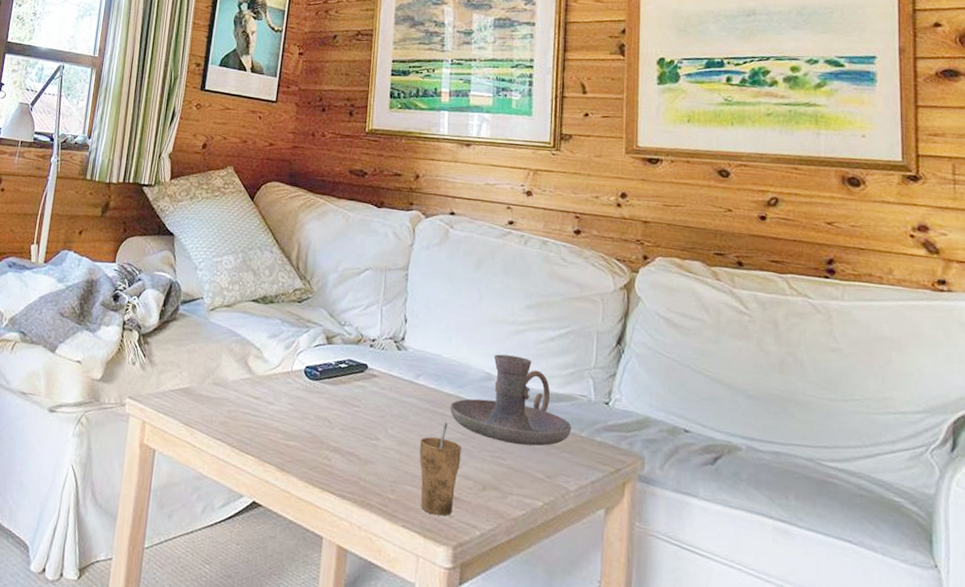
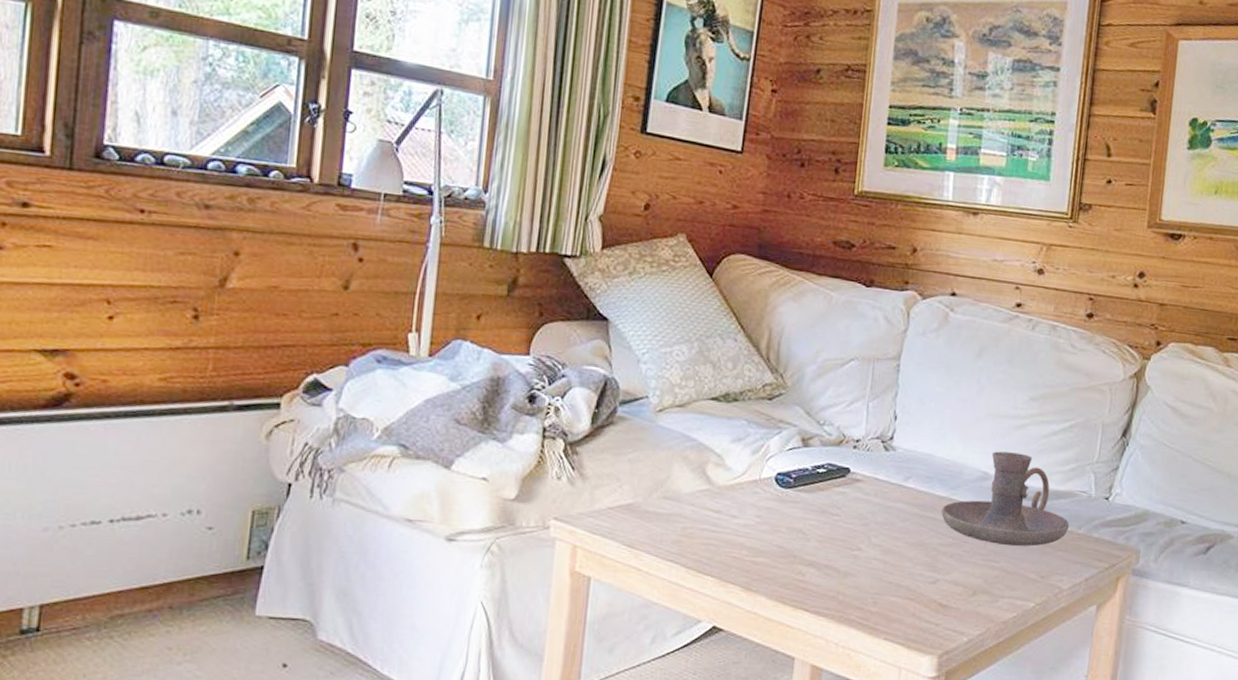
cup: present [419,422,462,516] -> none [905,527,952,625]

